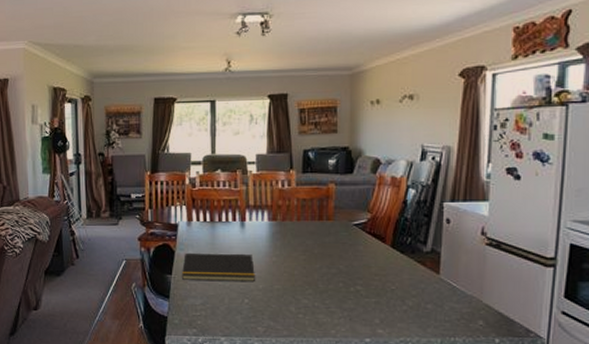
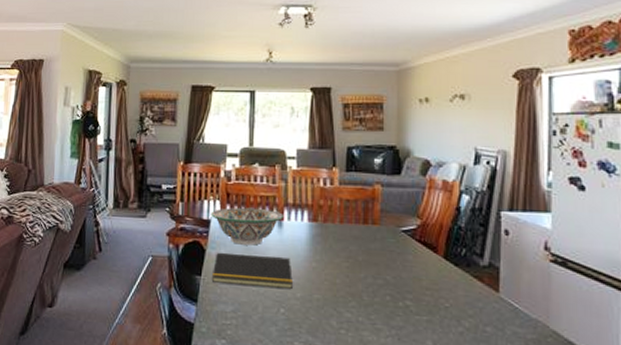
decorative bowl: none [178,211,245,245] -> present [210,207,283,246]

